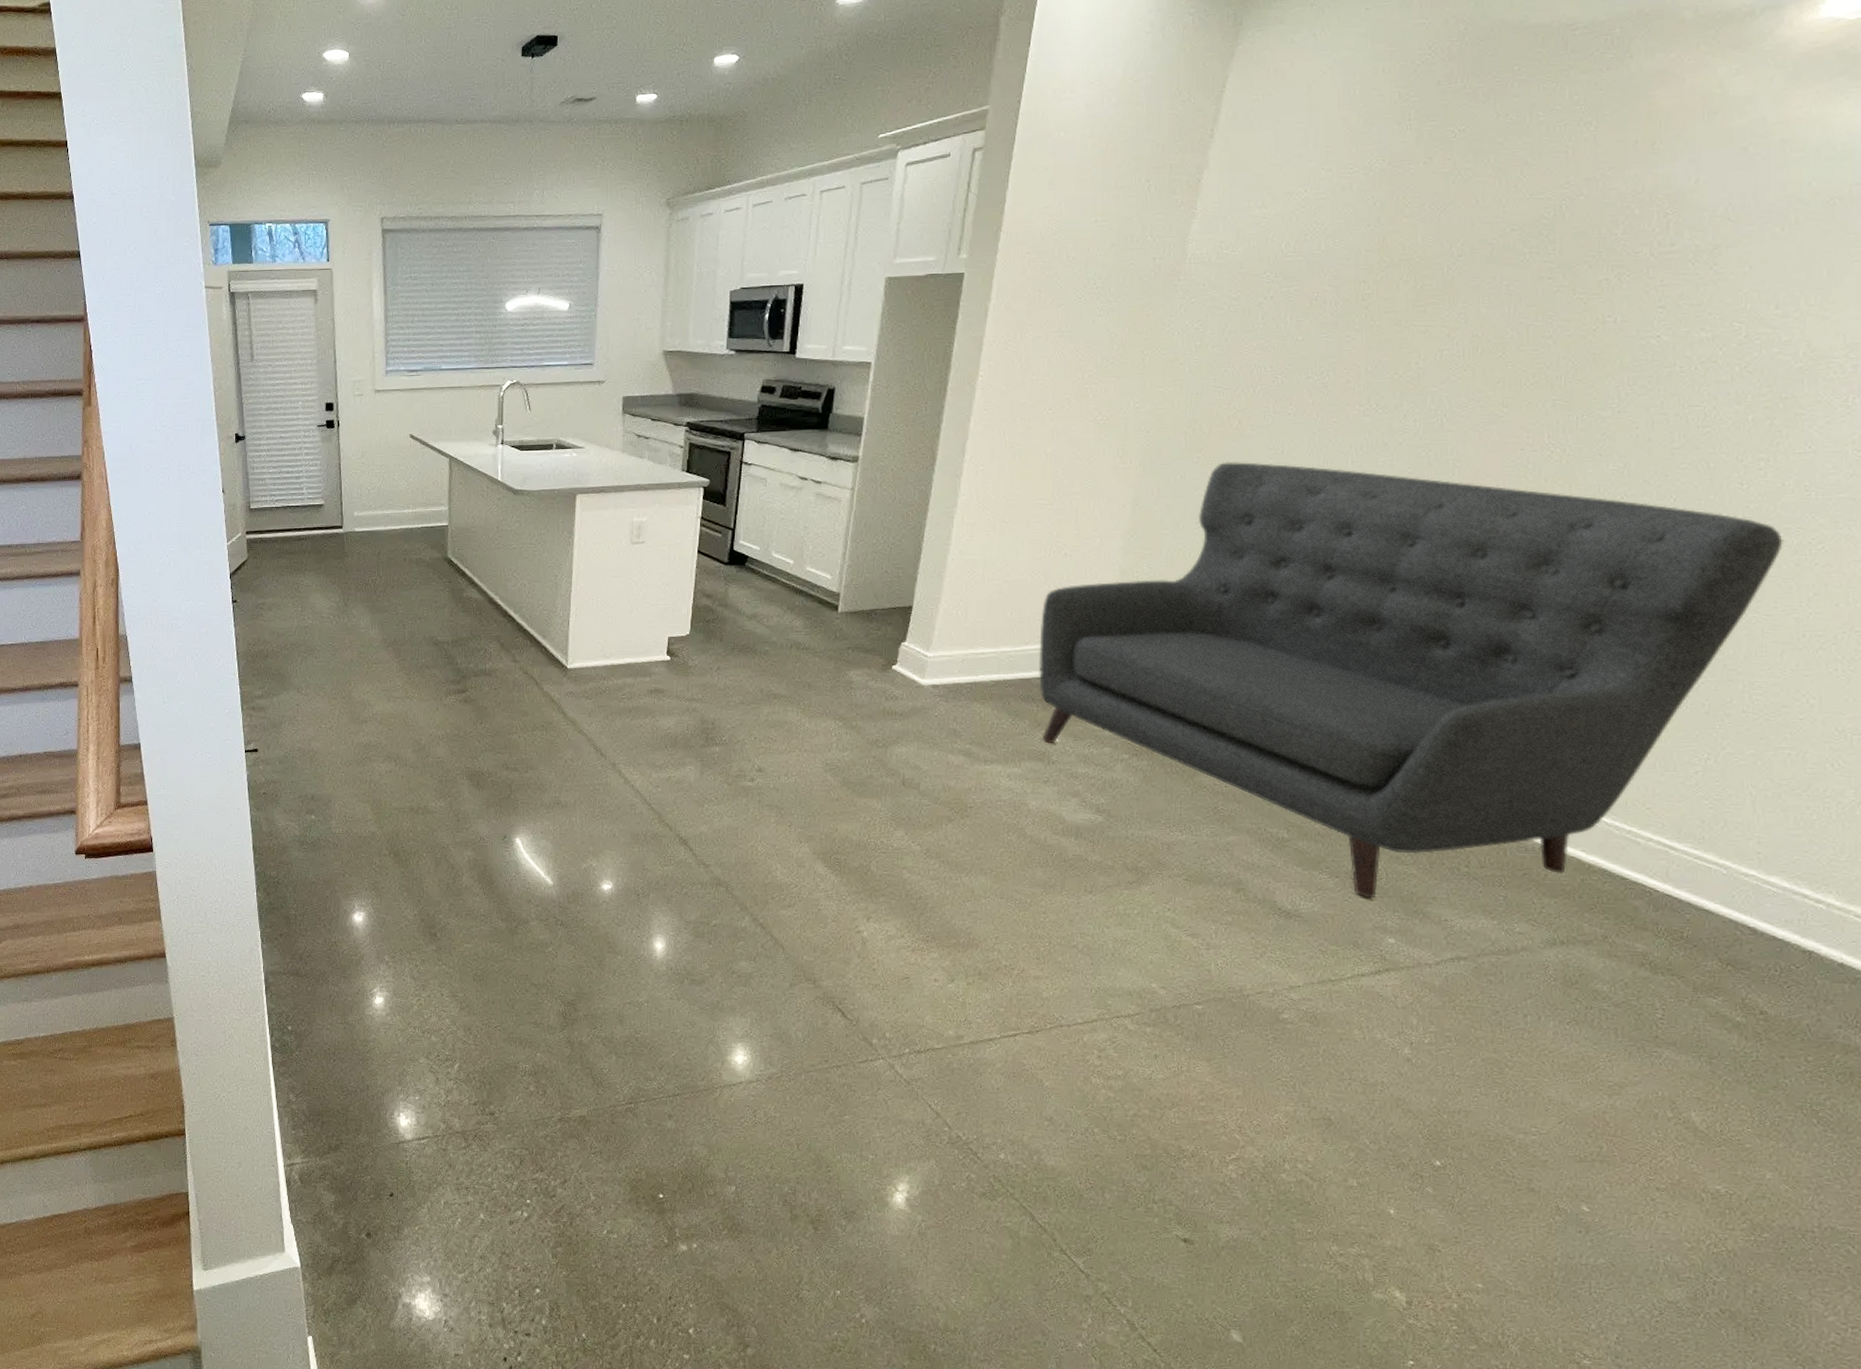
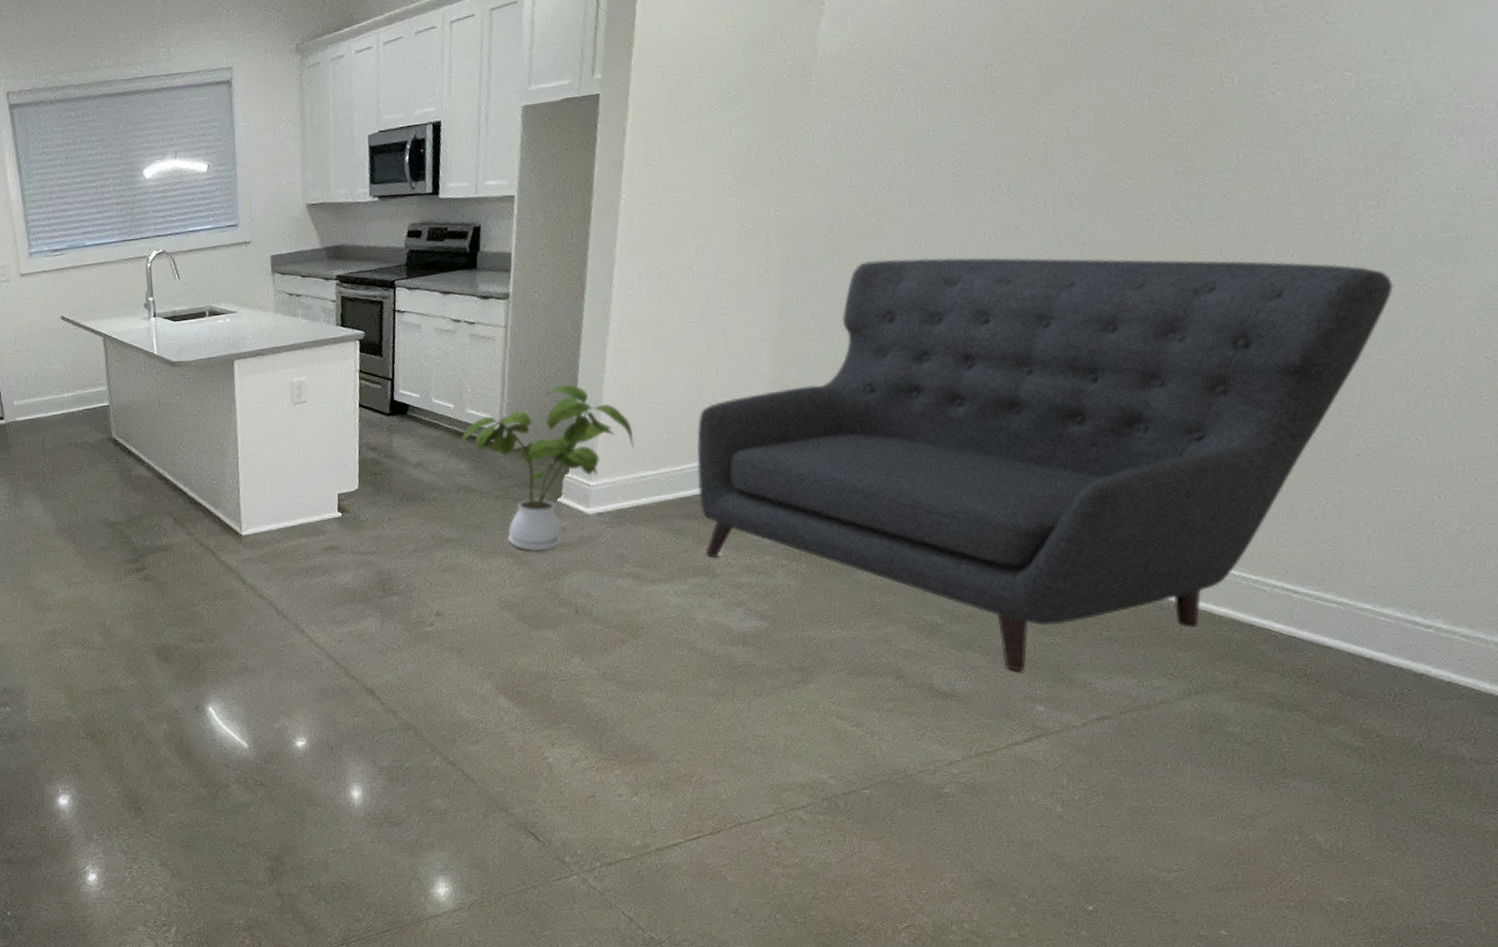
house plant: none [793,552,975,717] -> present [458,384,634,552]

